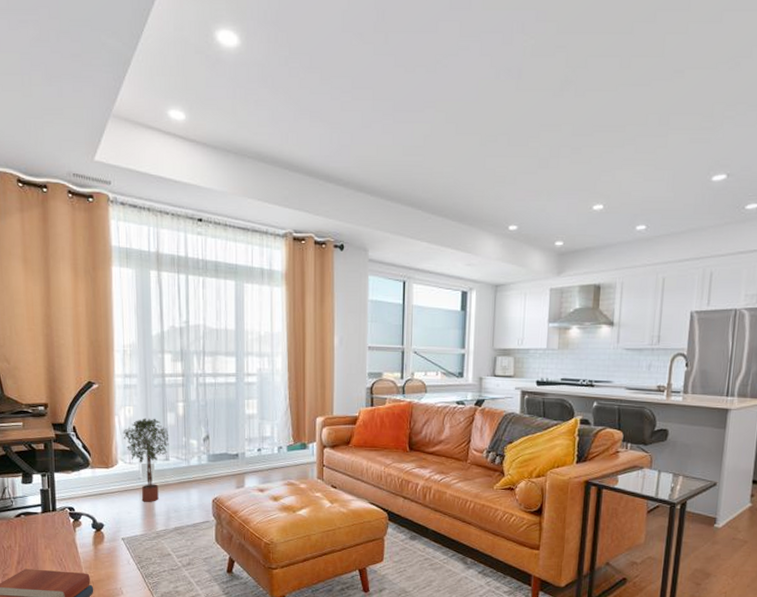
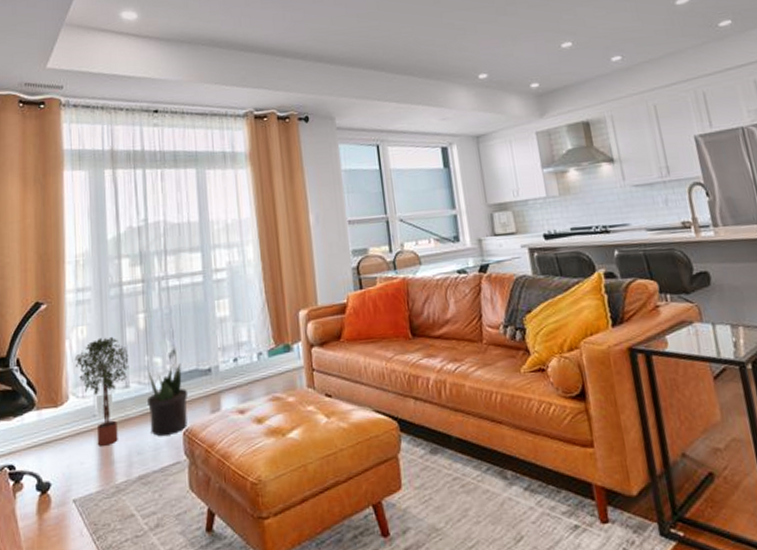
planter: none [184,447,218,500] -> present [147,363,189,436]

